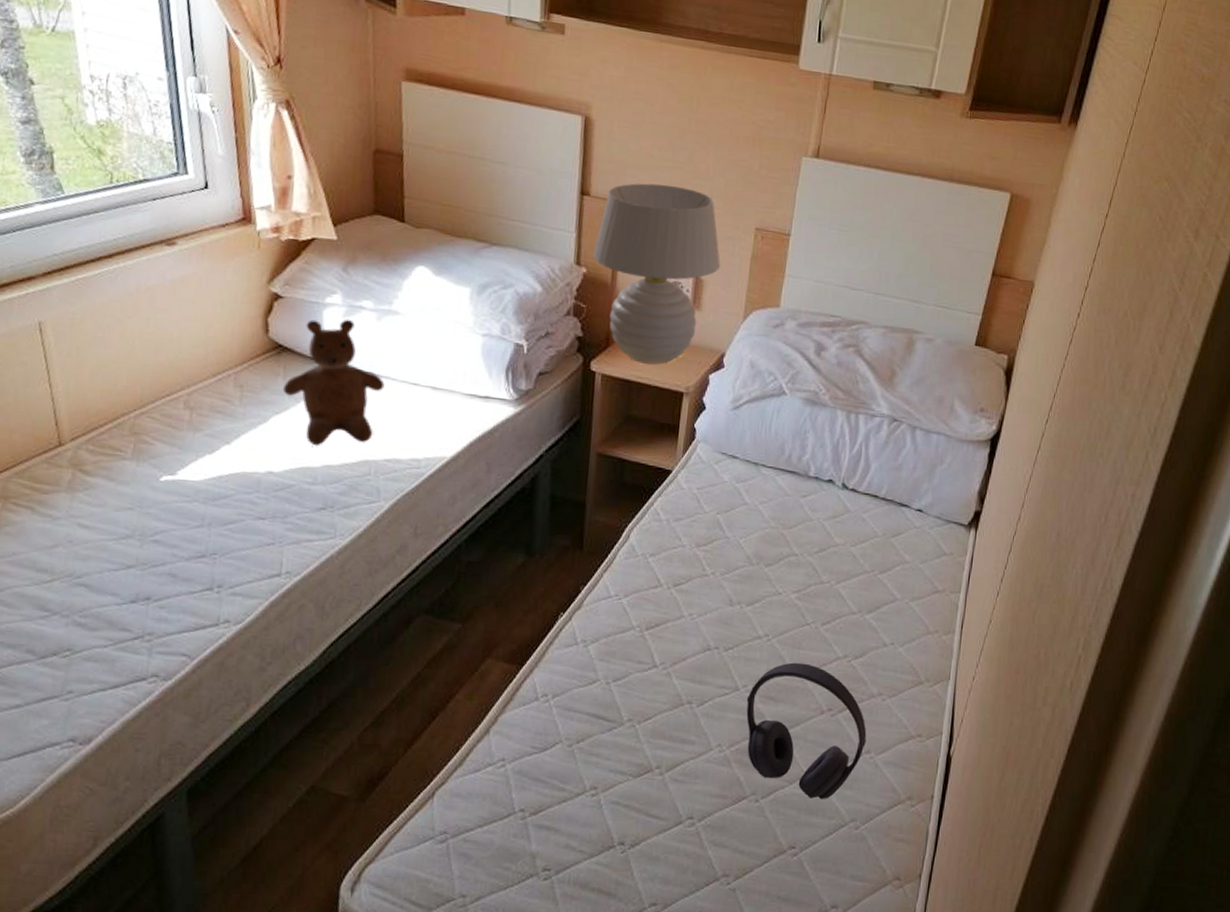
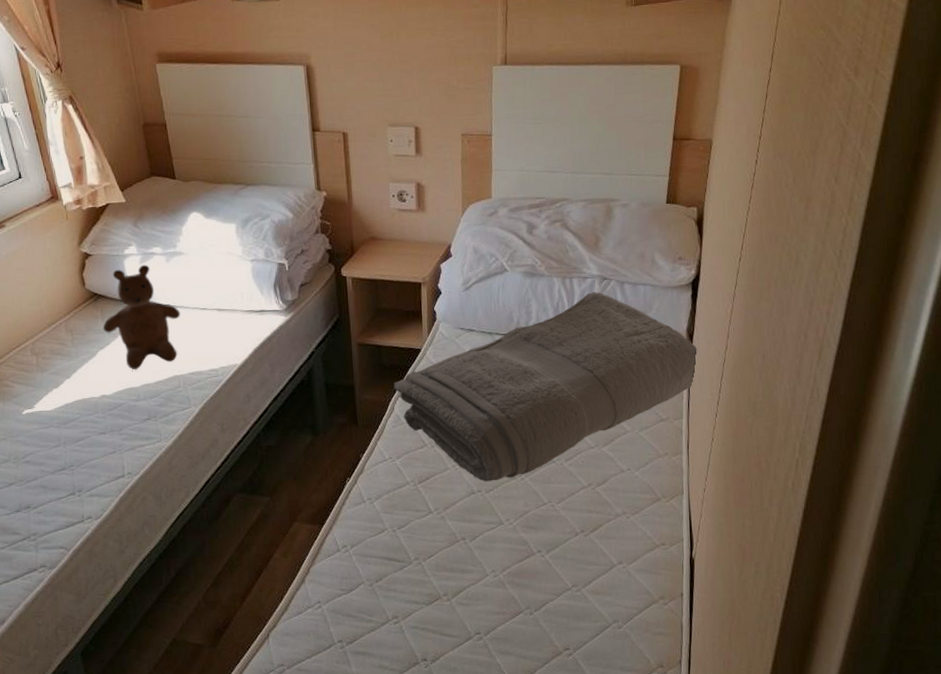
table lamp: present [592,183,721,366] -> none [329,110,437,265]
towel: none [633,432,988,638] -> present [394,291,699,482]
headphones: present [746,662,867,799] -> none [510,495,618,607]

